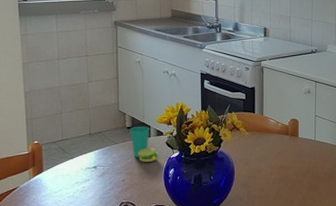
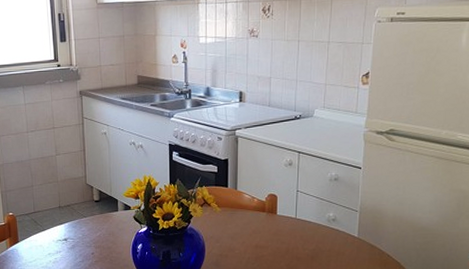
cup: present [130,126,158,162] -> none [98,200,126,236]

